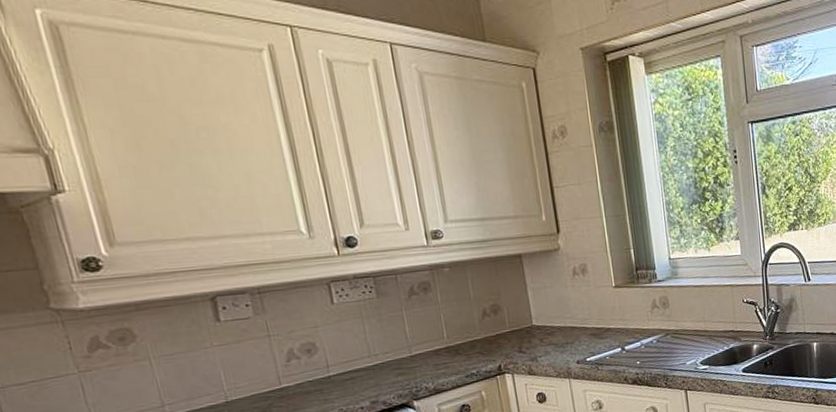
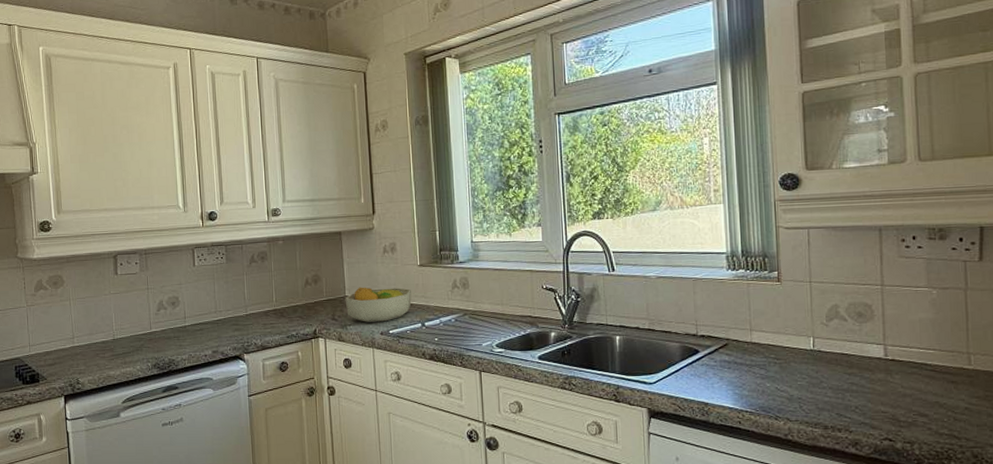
fruit bowl: none [532,312,609,352] -> present [345,287,412,322]

